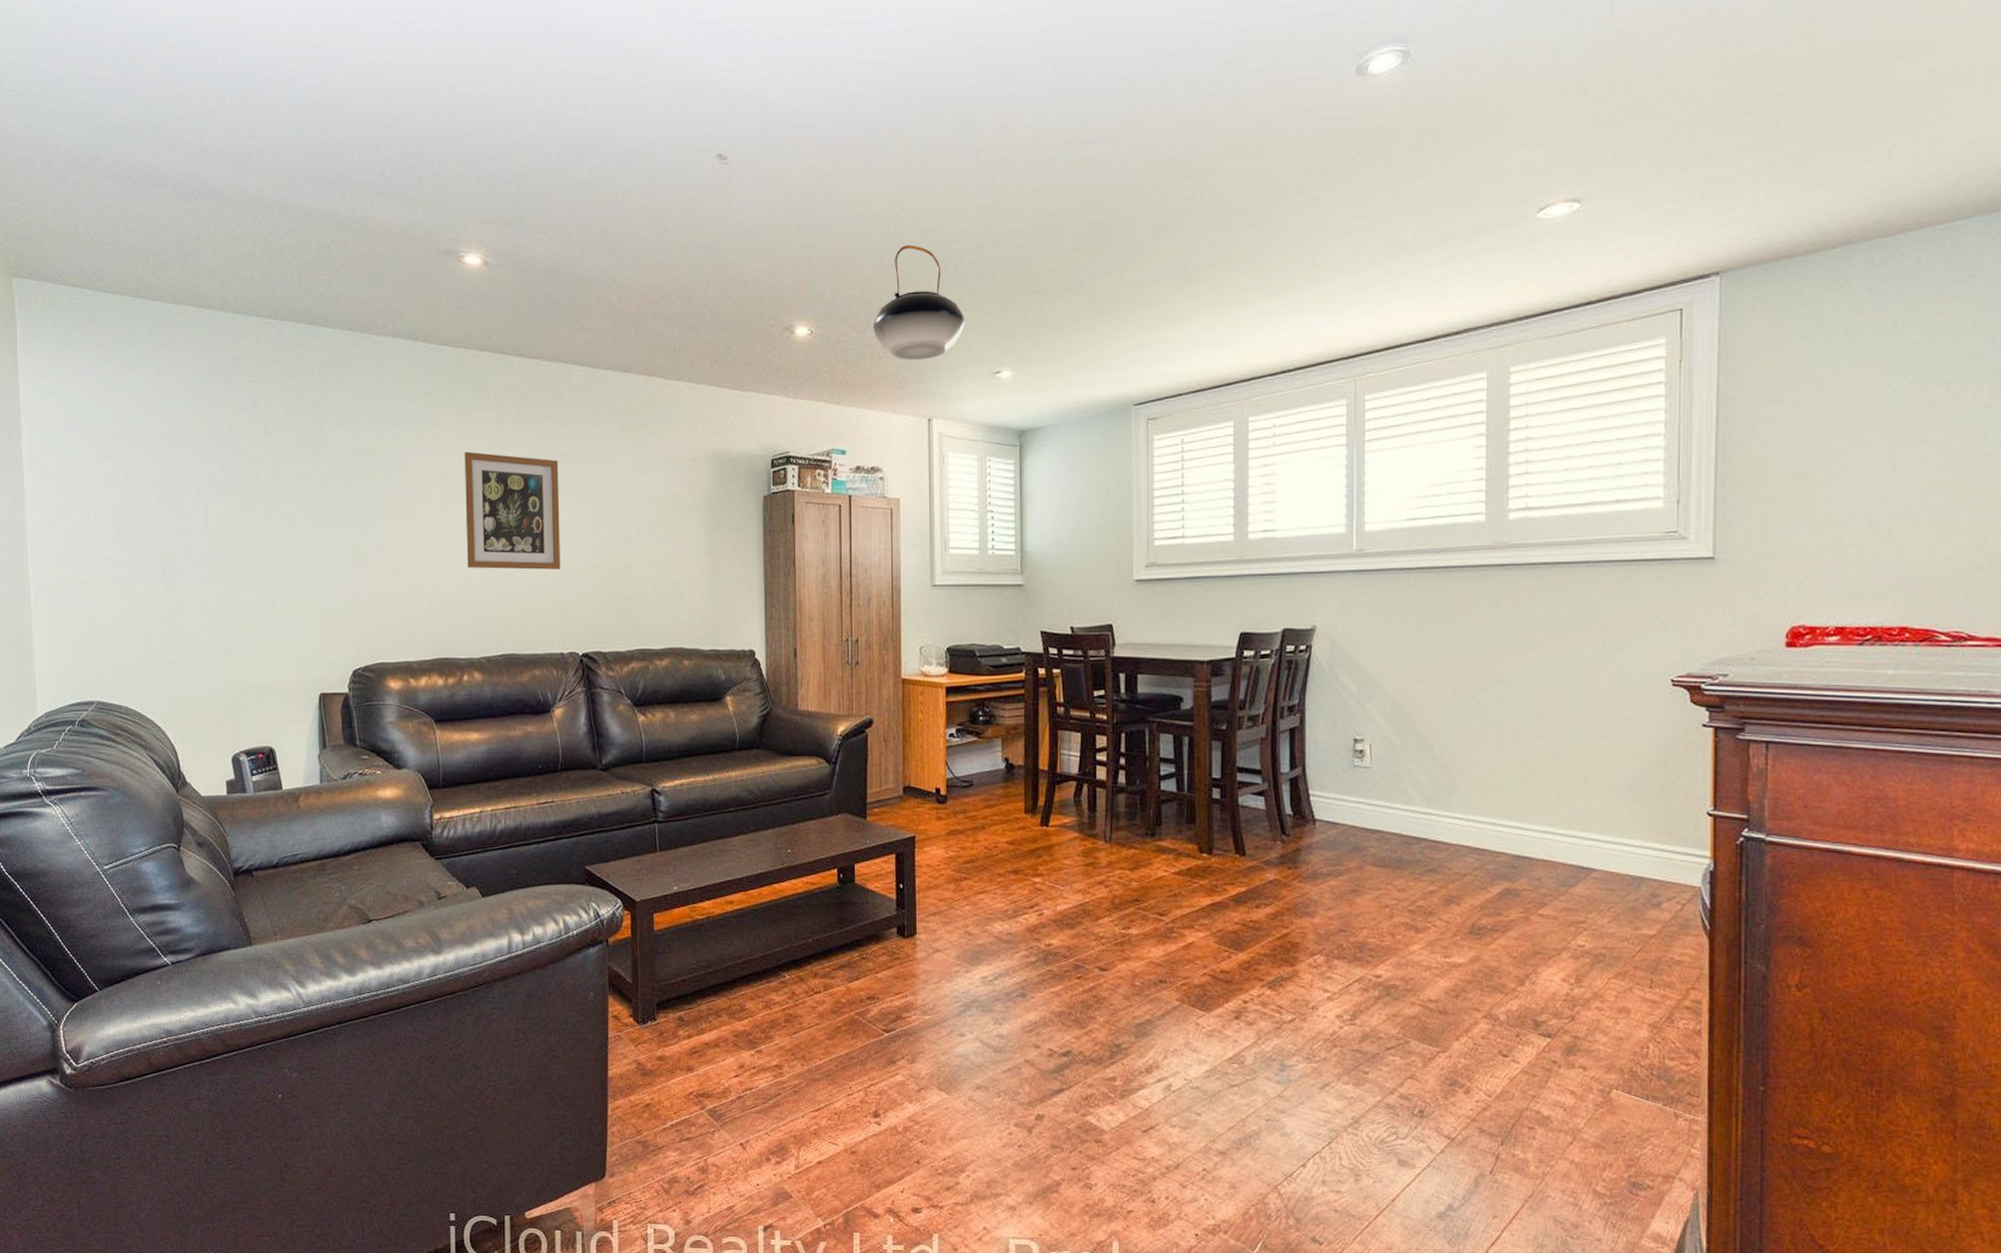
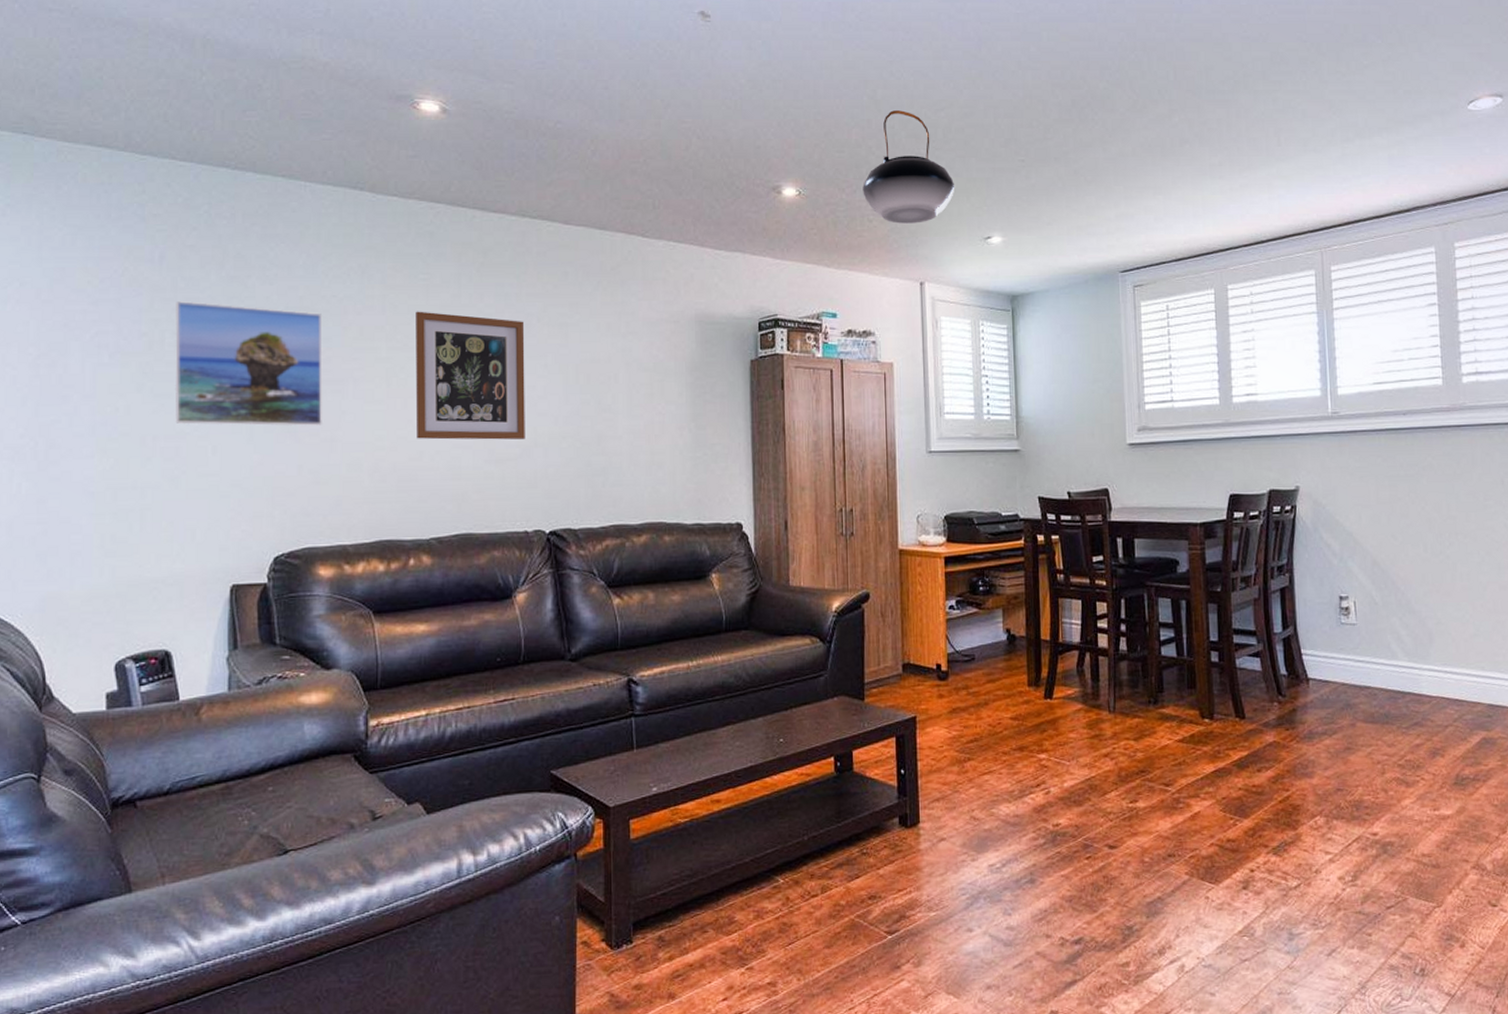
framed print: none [267,445,389,556] -> present [175,301,322,426]

